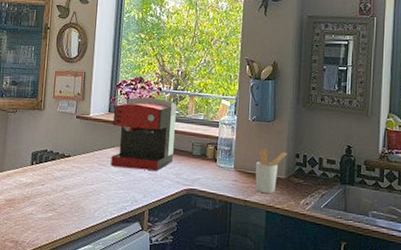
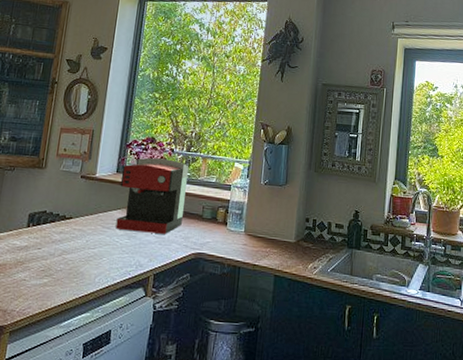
utensil holder: present [255,148,287,193] -> none [265,212,297,257]

